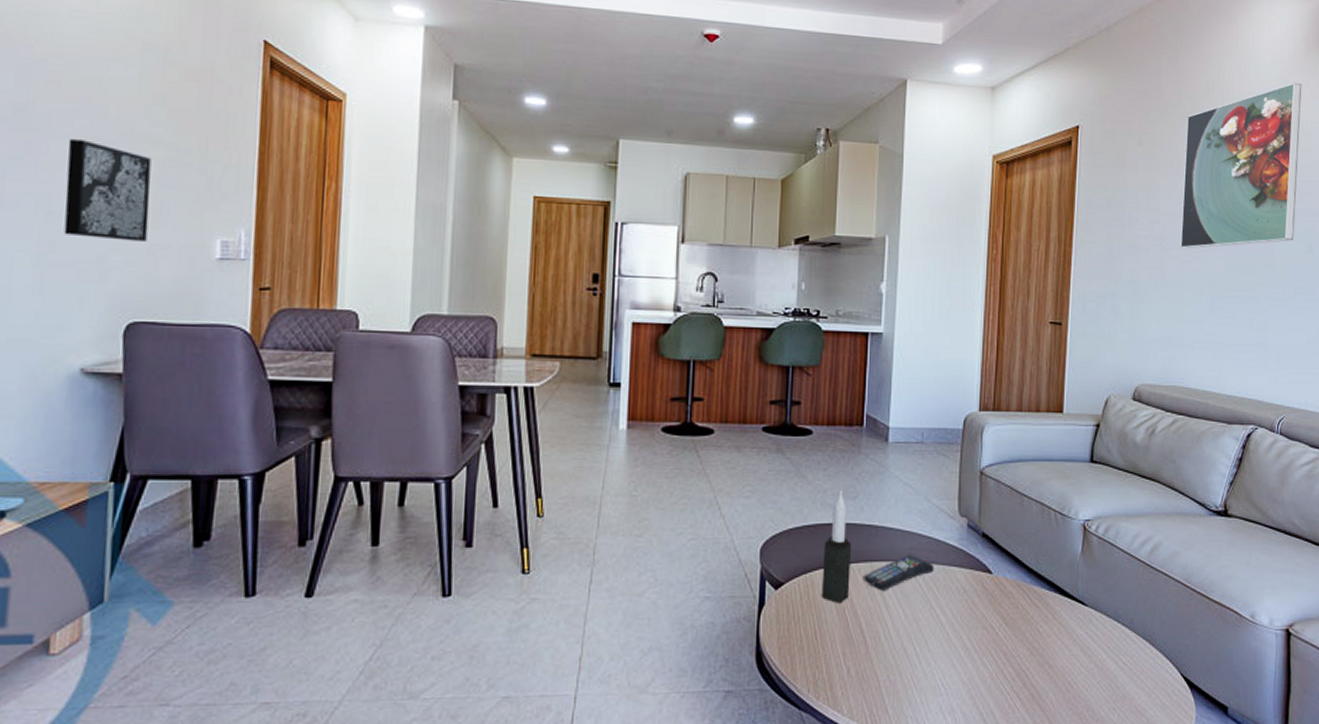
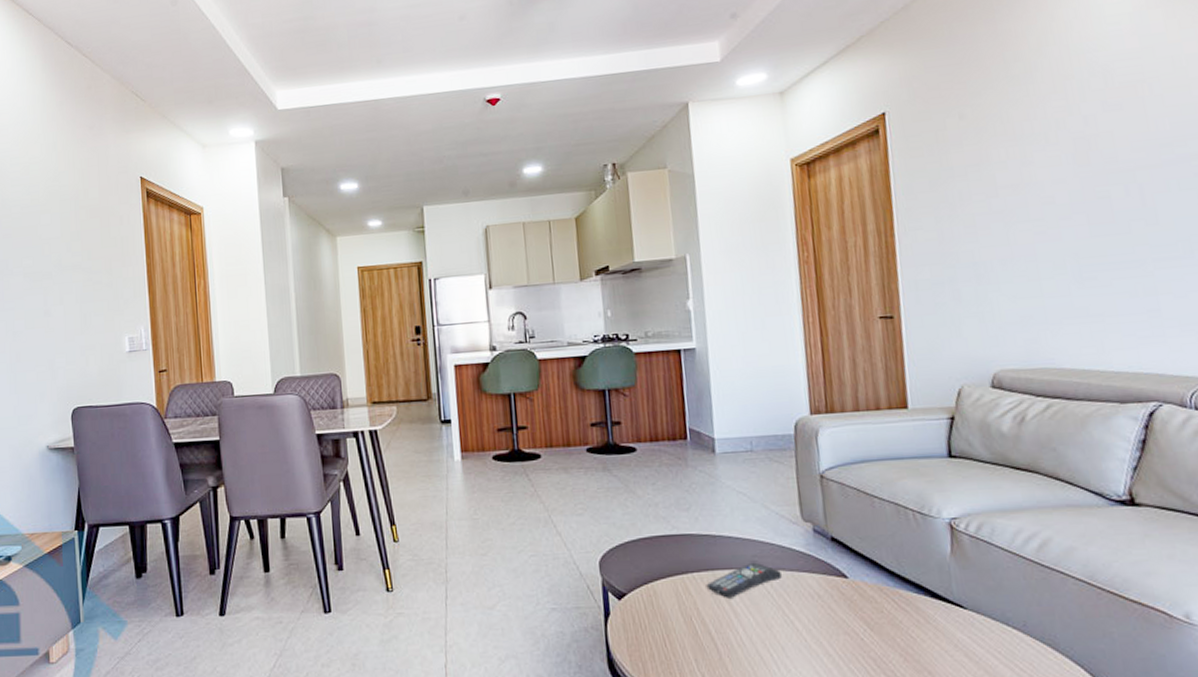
wall art: present [64,139,152,241] -> none [21,275,79,347]
candle: present [822,491,852,603] -> none [662,503,694,612]
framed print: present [1180,82,1302,249] -> none [1017,14,1182,220]

